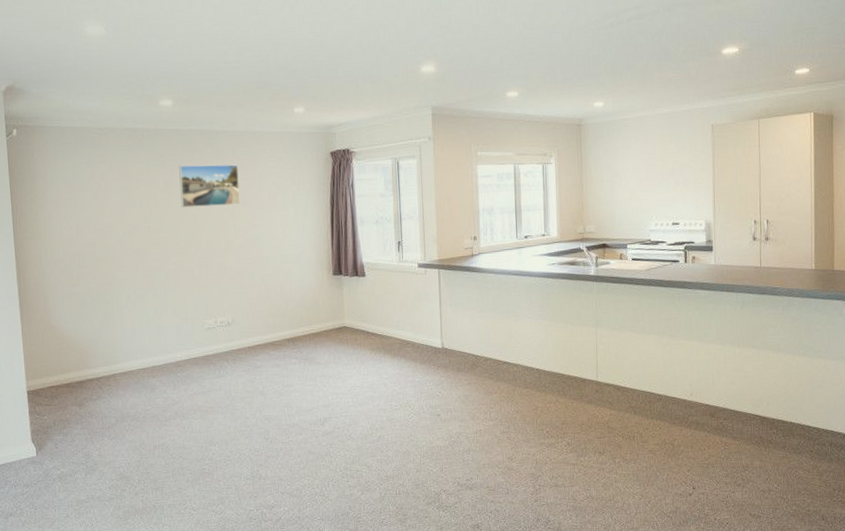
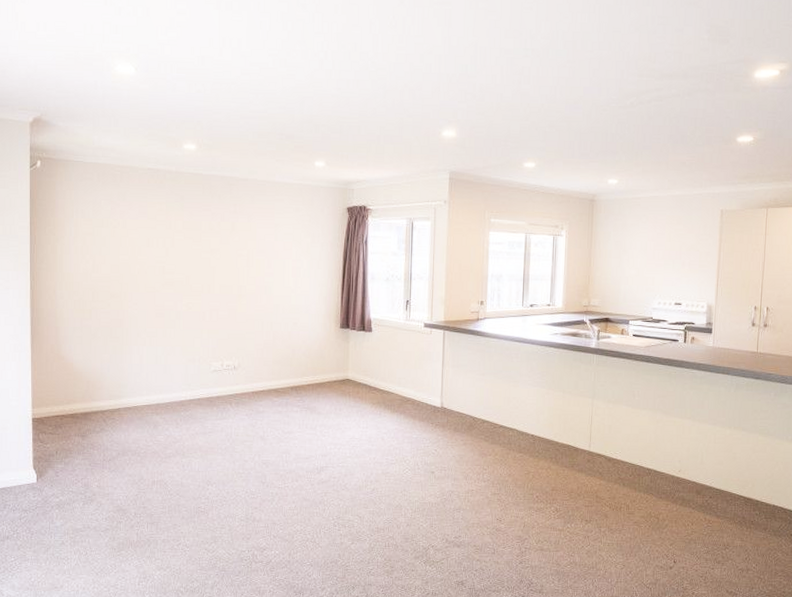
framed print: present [179,164,240,208] -> none [197,209,256,252]

